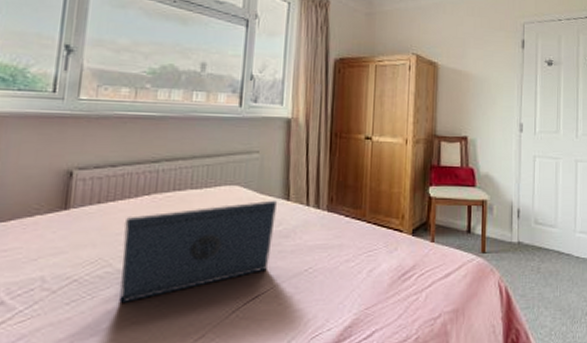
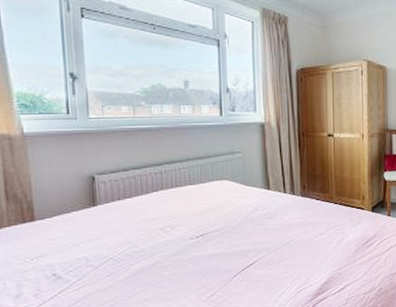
laptop: present [119,200,278,304] -> none [141,190,261,274]

